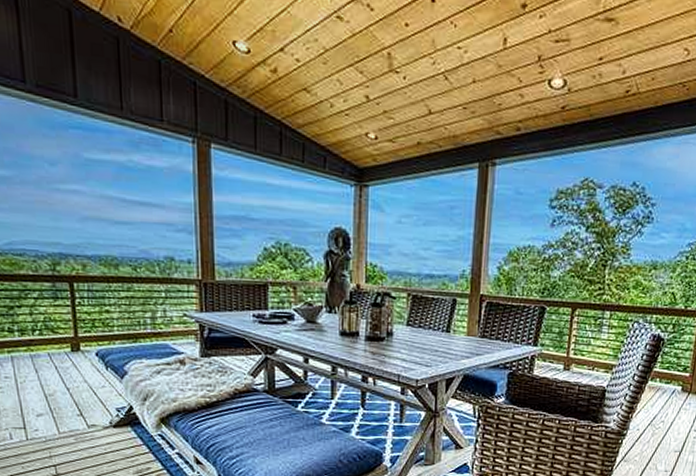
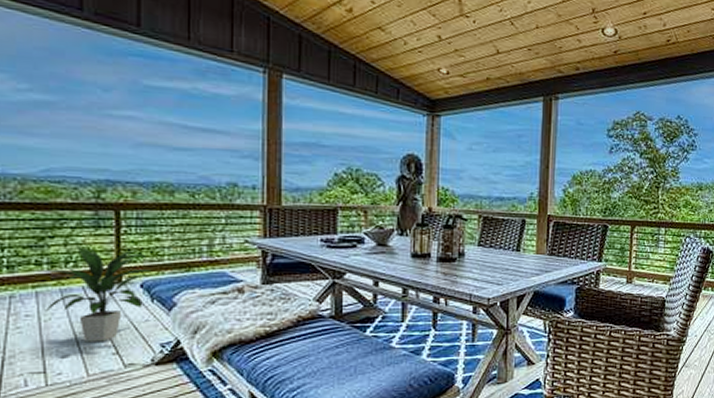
indoor plant: none [13,314,103,404] -> present [41,245,150,342]

